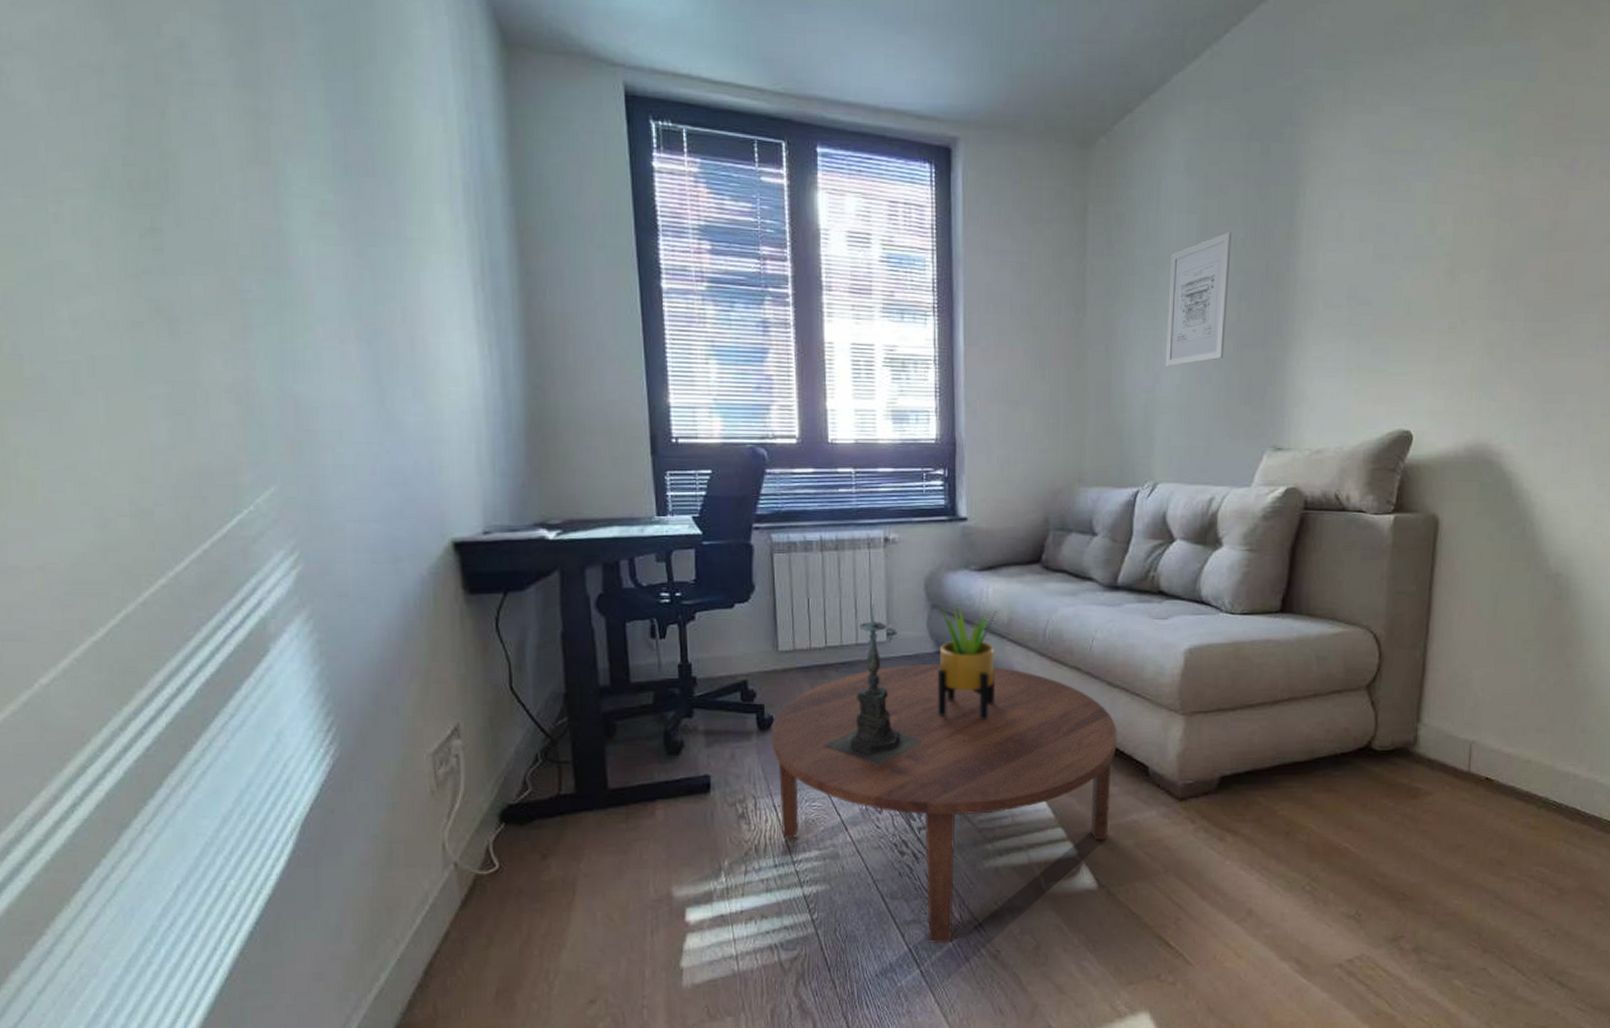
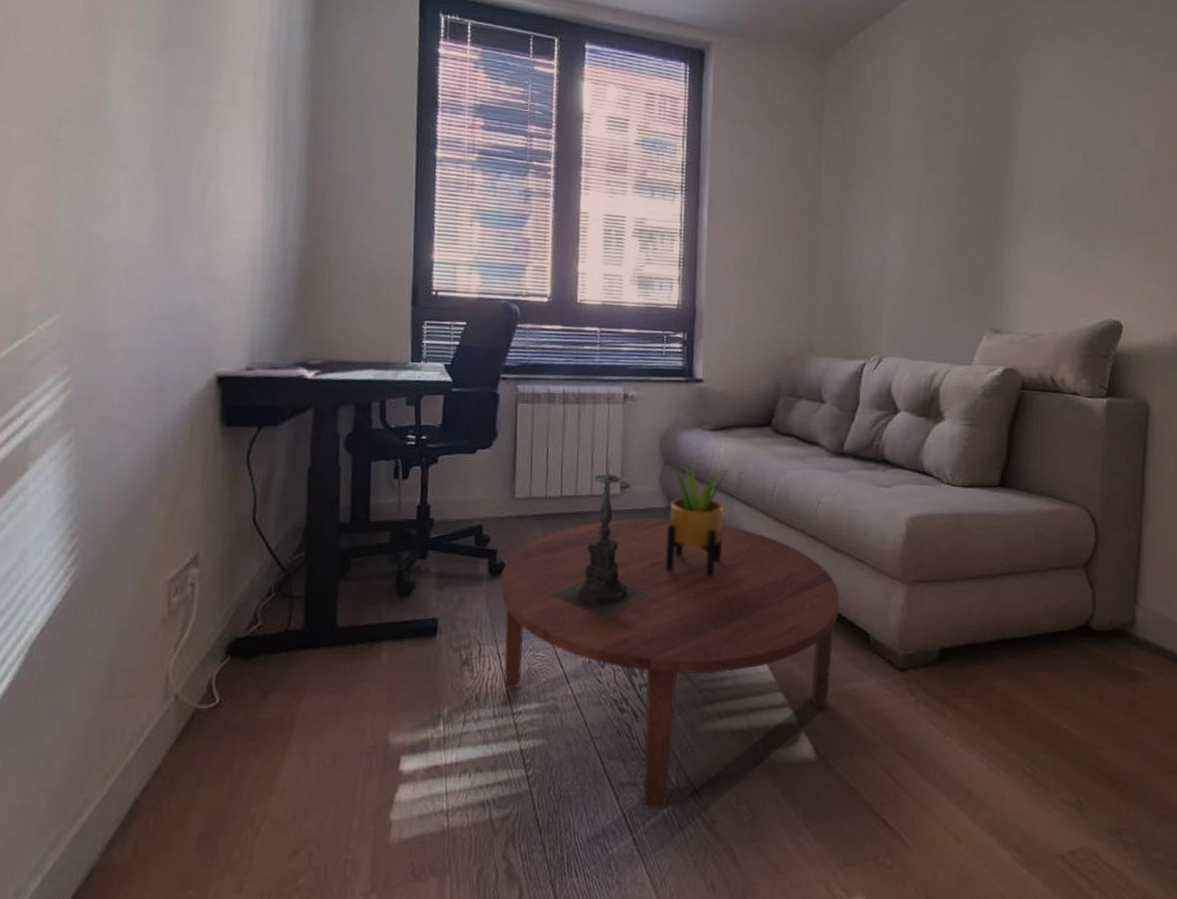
wall art: present [1165,232,1232,368] -> none [892,135,954,252]

